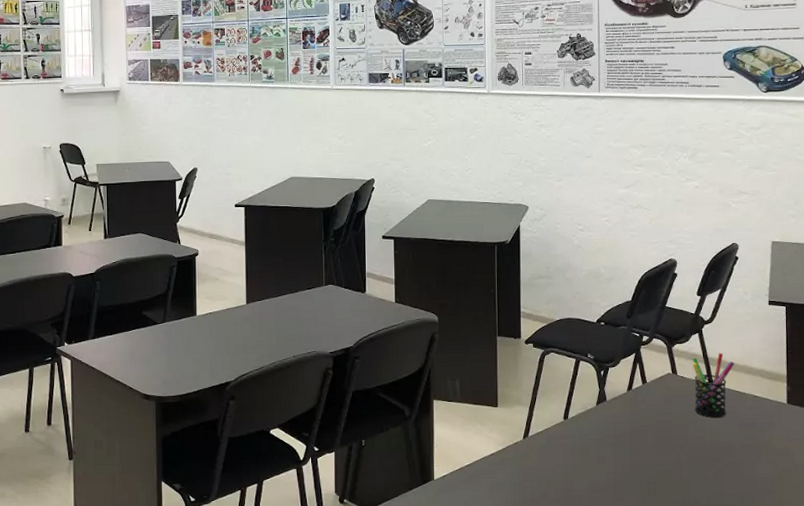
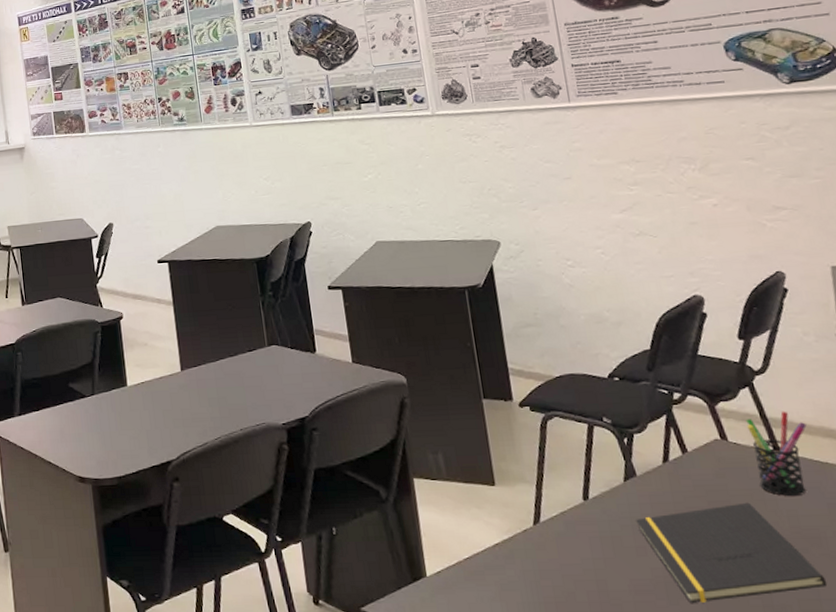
notepad: none [601,422,730,499] -> present [636,502,828,603]

